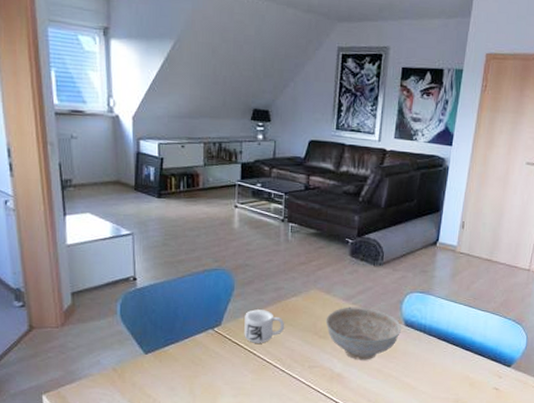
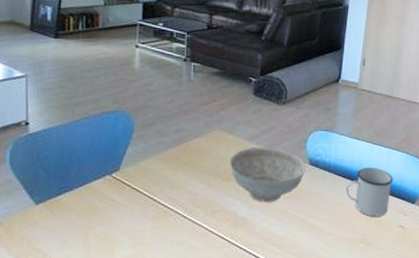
mug: present [244,309,285,343] -> none [144,152,187,188]
mug: none [440,330,490,378] -> present [345,168,393,217]

